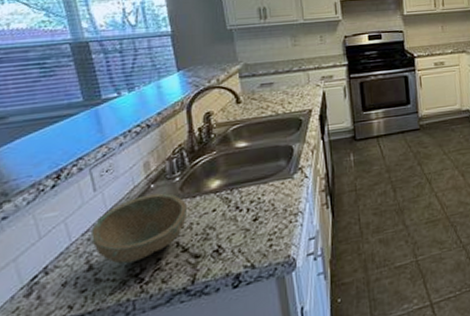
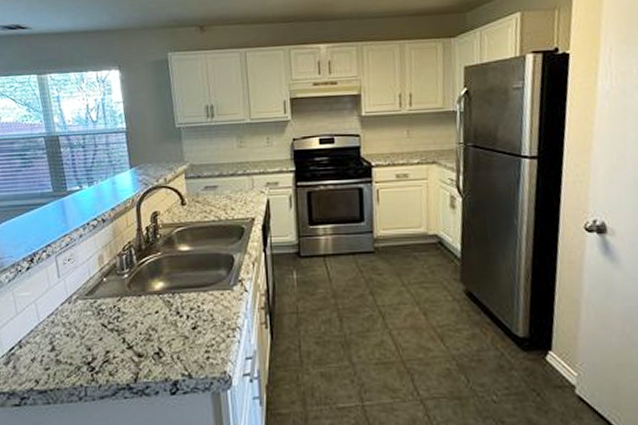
bowl: present [91,193,188,265] -> none [55,287,134,351]

